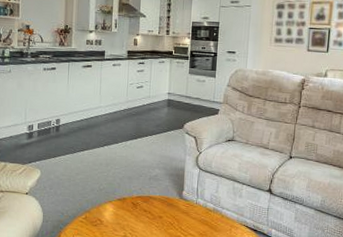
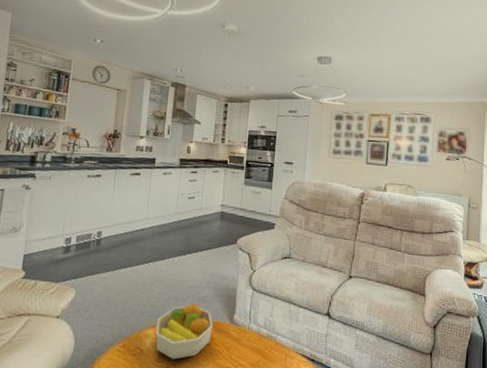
fruit bowl: none [113,181,164,229] -> present [156,302,213,359]

